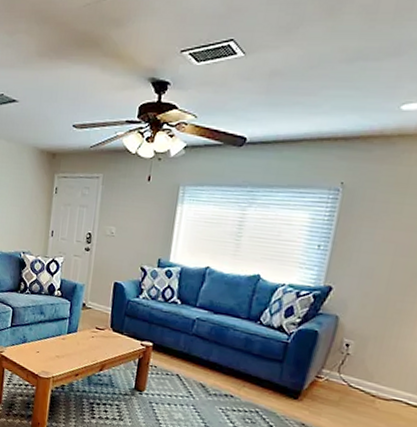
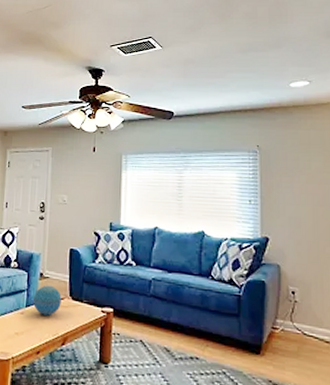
decorative orb: none [75,315,103,344] -> present [33,285,62,316]

